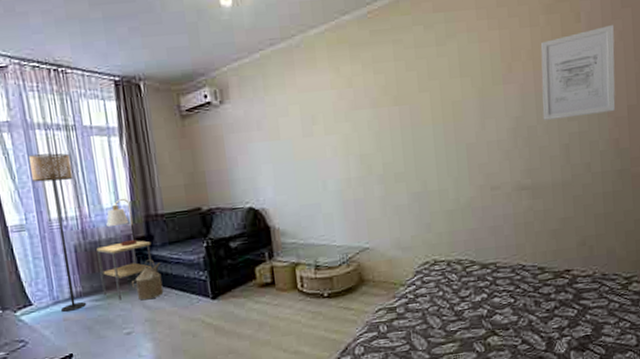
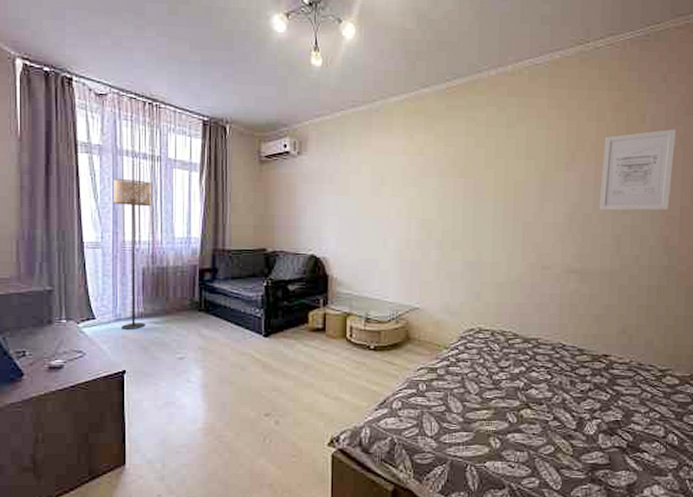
side table: present [96,240,153,299] -> none [163,271,215,325]
lamp: present [106,199,137,247] -> none [176,231,202,276]
watering can: present [131,259,164,301] -> none [190,291,221,329]

